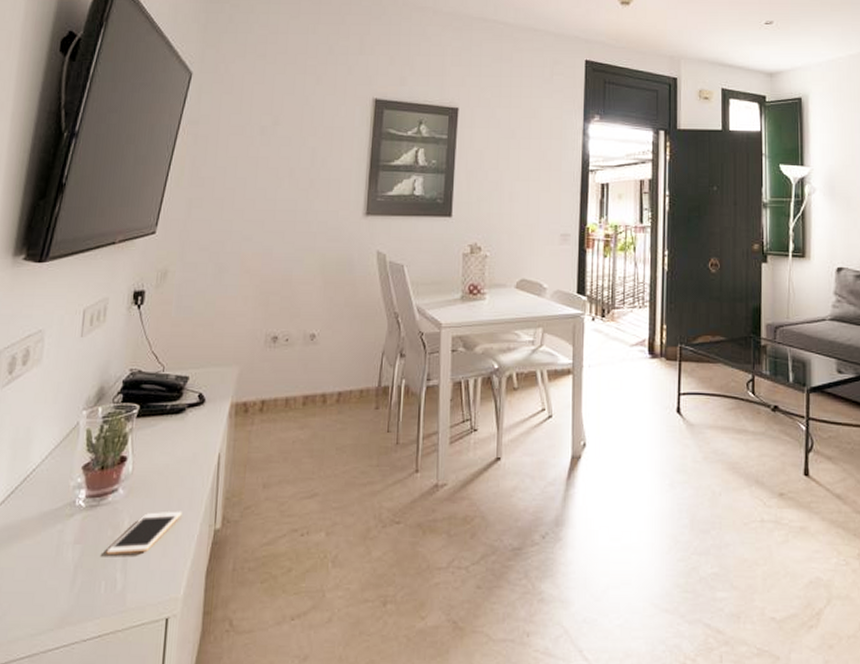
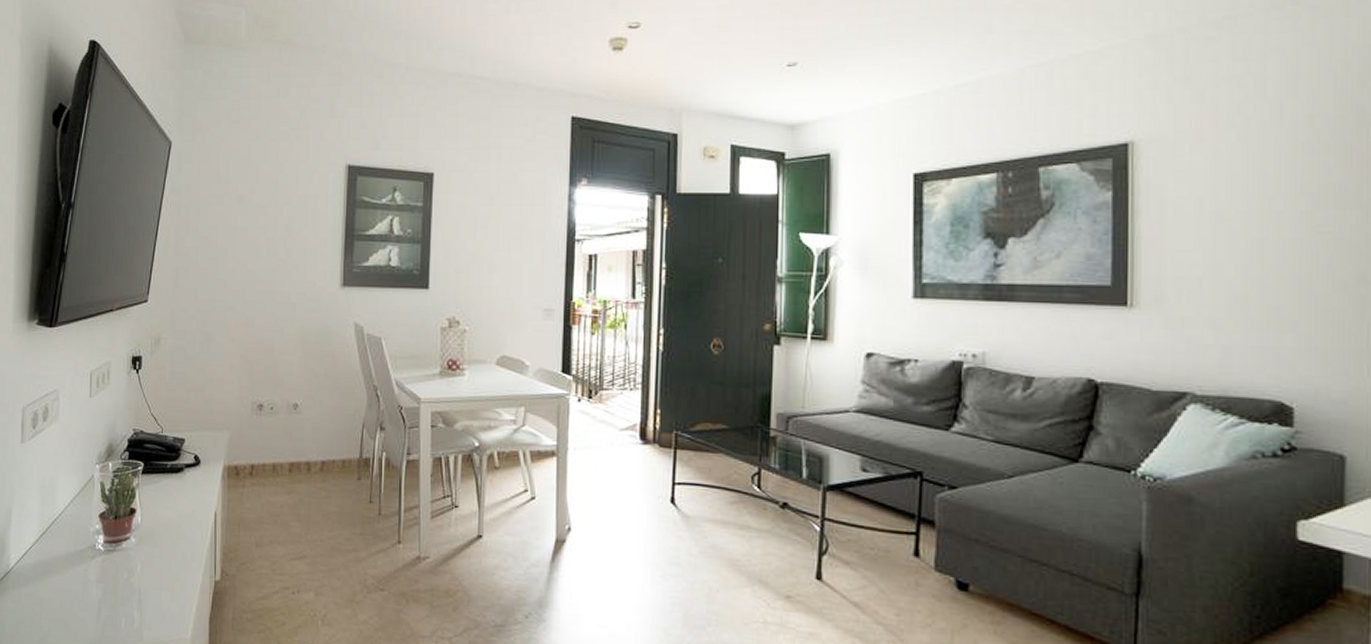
cell phone: present [106,511,182,554] -> none [124,560,186,596]

